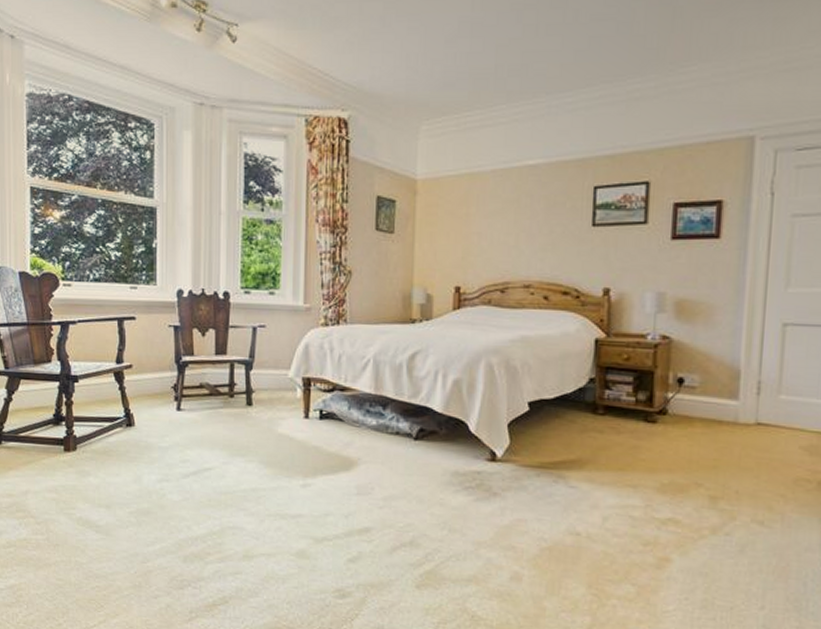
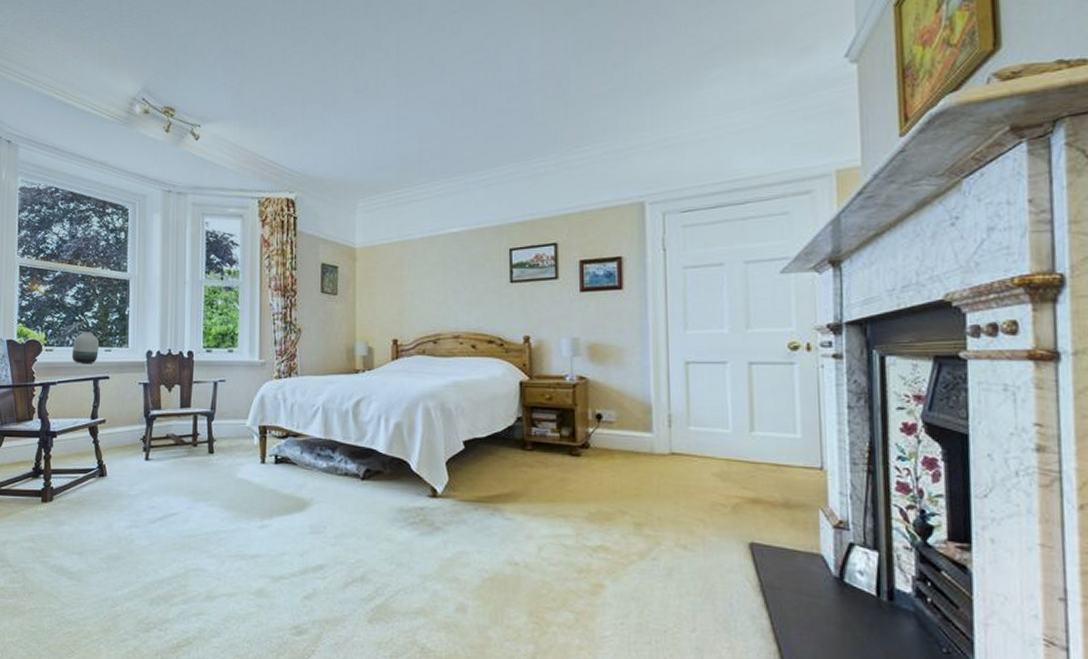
vase: none [93,265,123,301] -> present [72,331,99,363]

